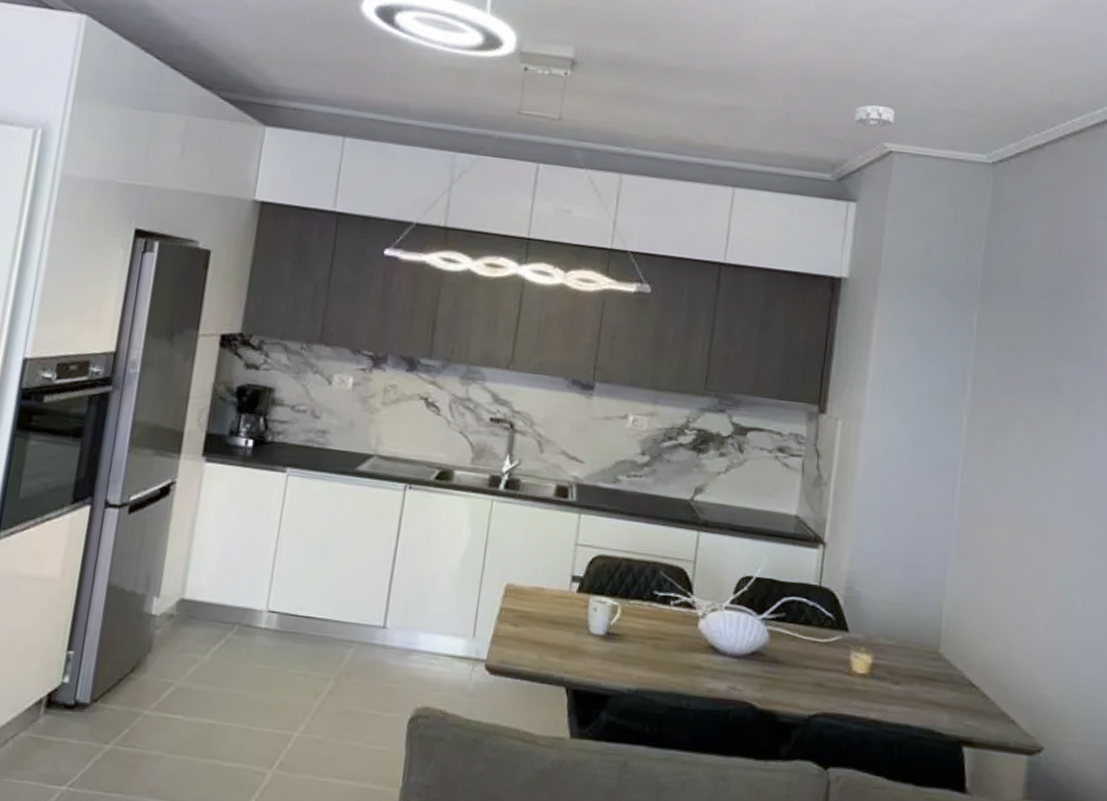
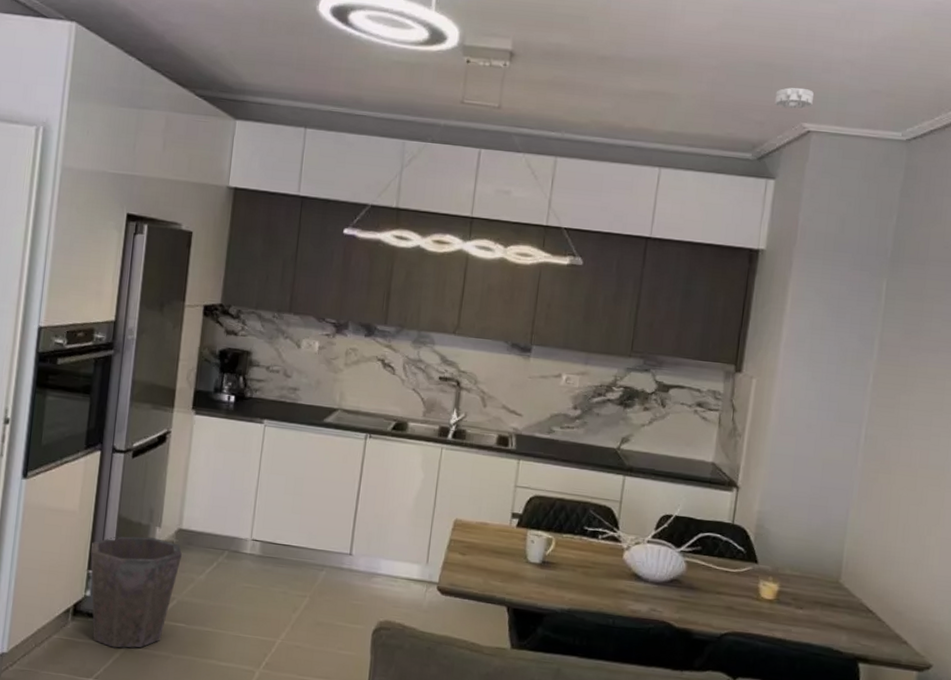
waste bin: none [69,608,183,747] -> present [90,536,182,648]

